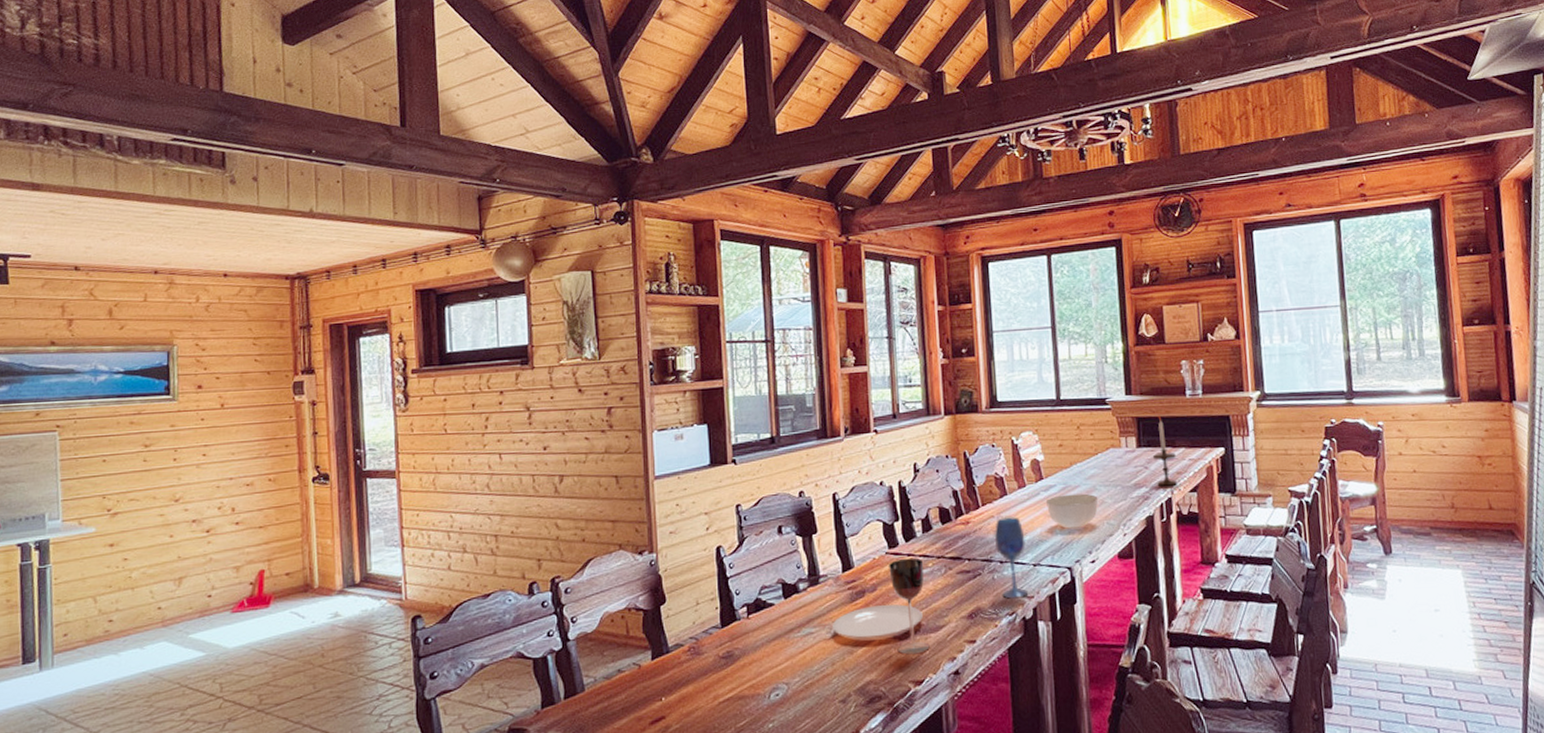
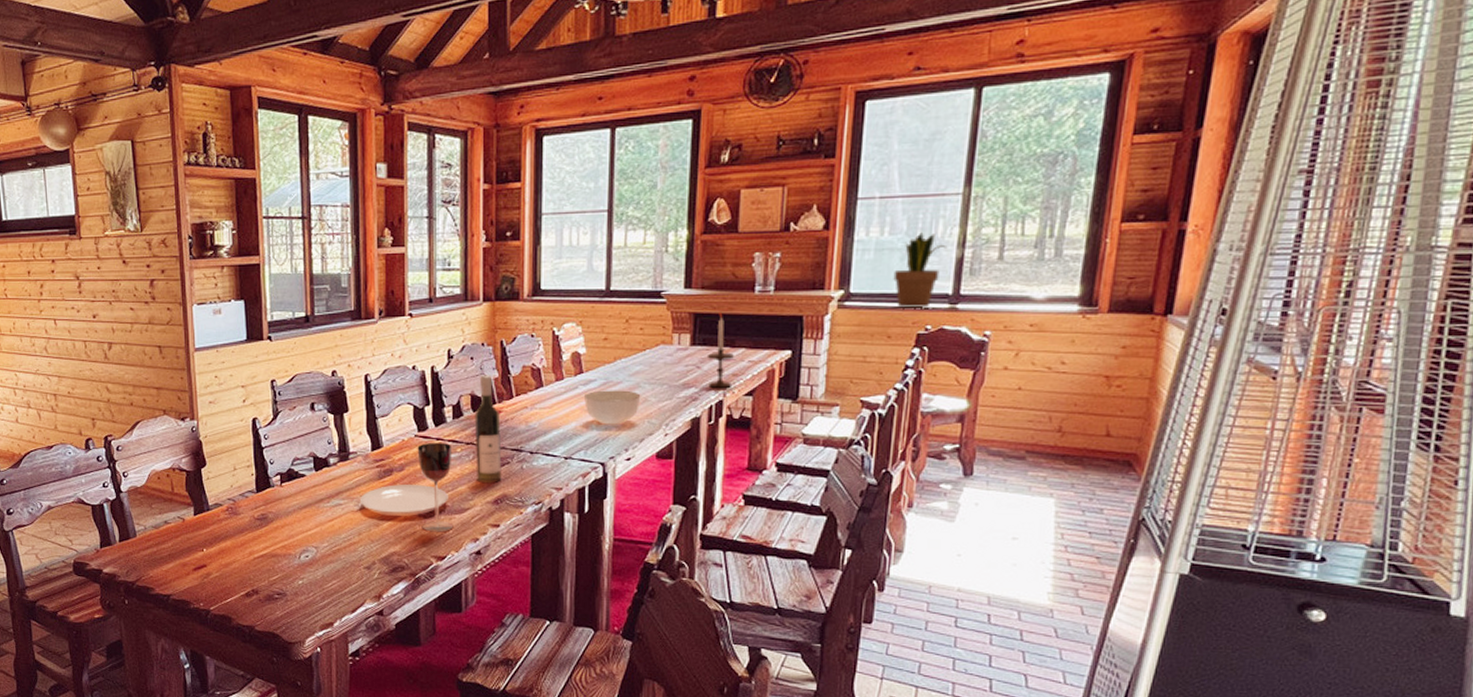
bottle: none [943,486,974,597] -> present [474,375,502,482]
wineglass: present [995,517,1029,599] -> none [527,409,558,489]
potted plant: none [1297,339,1337,405] -> present [893,232,948,308]

